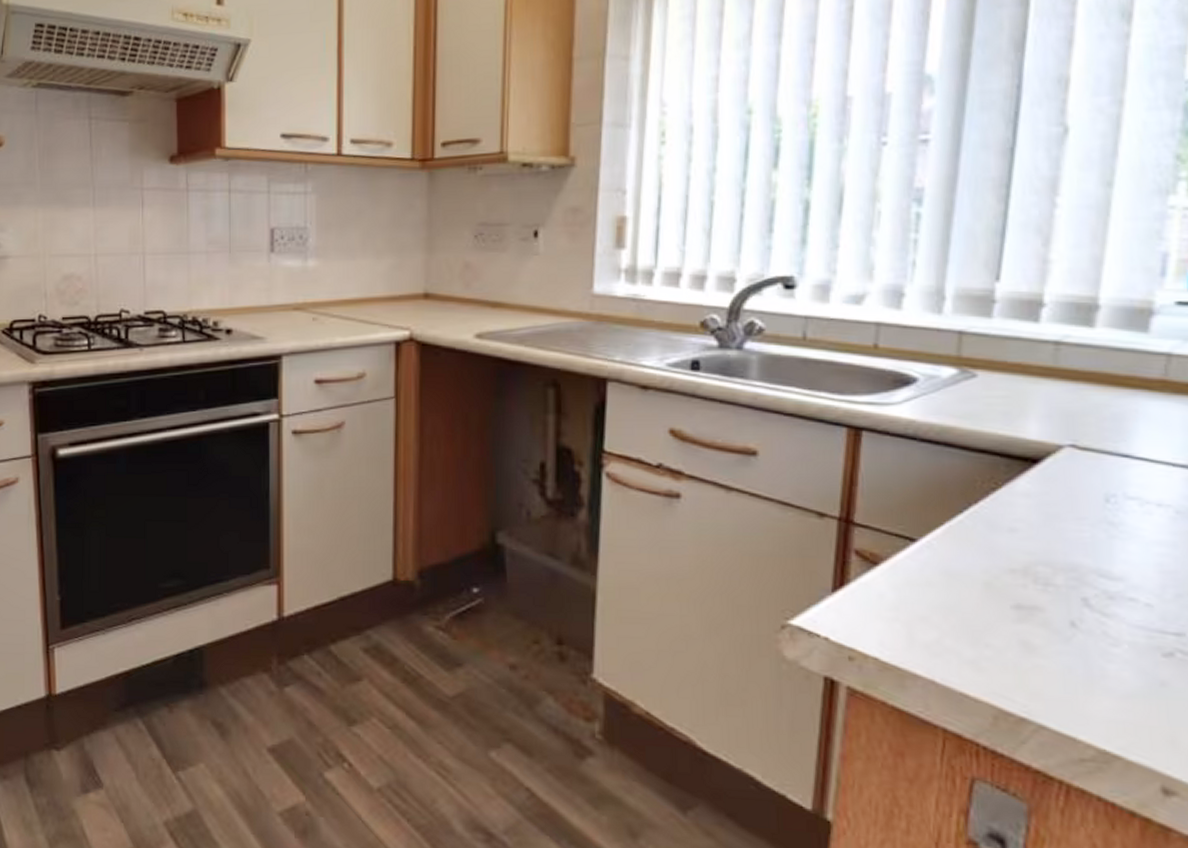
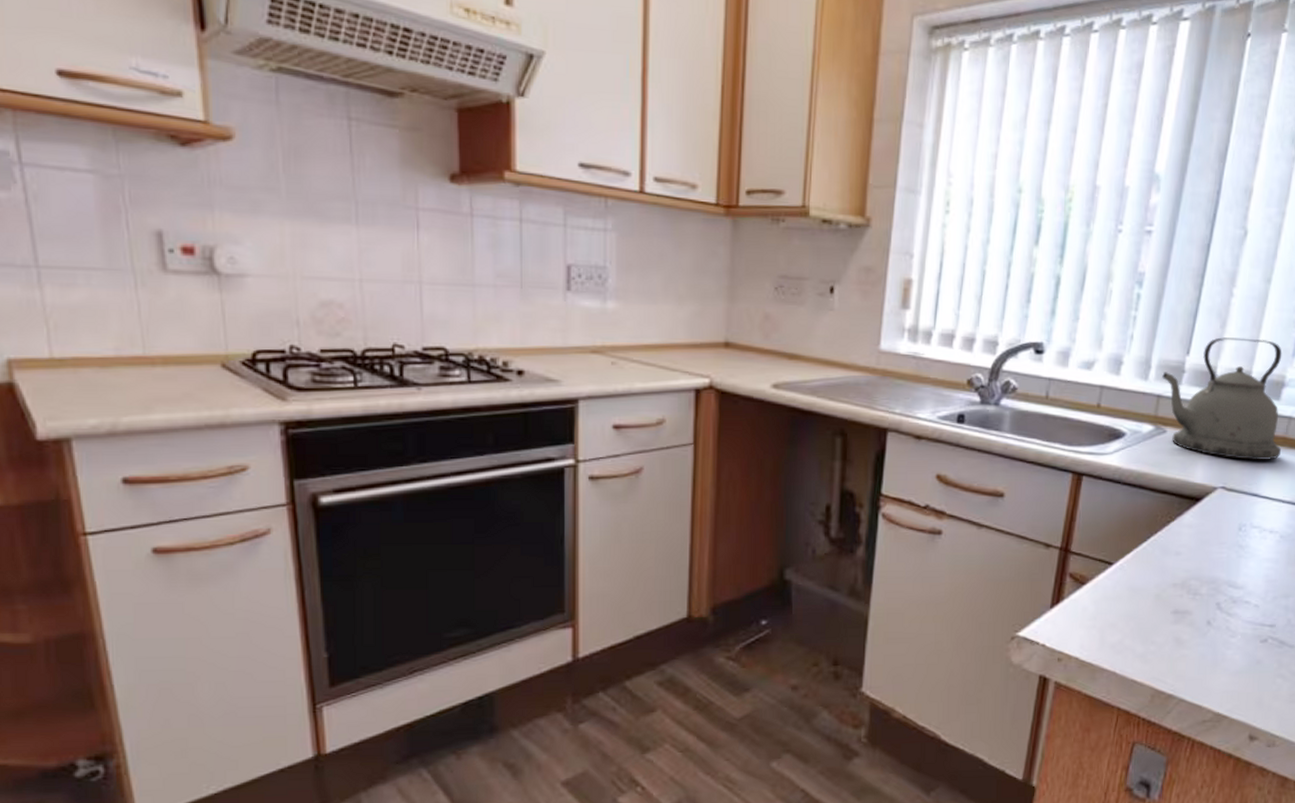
kettle: none [962,256,1161,410] -> present [1162,337,1282,460]

